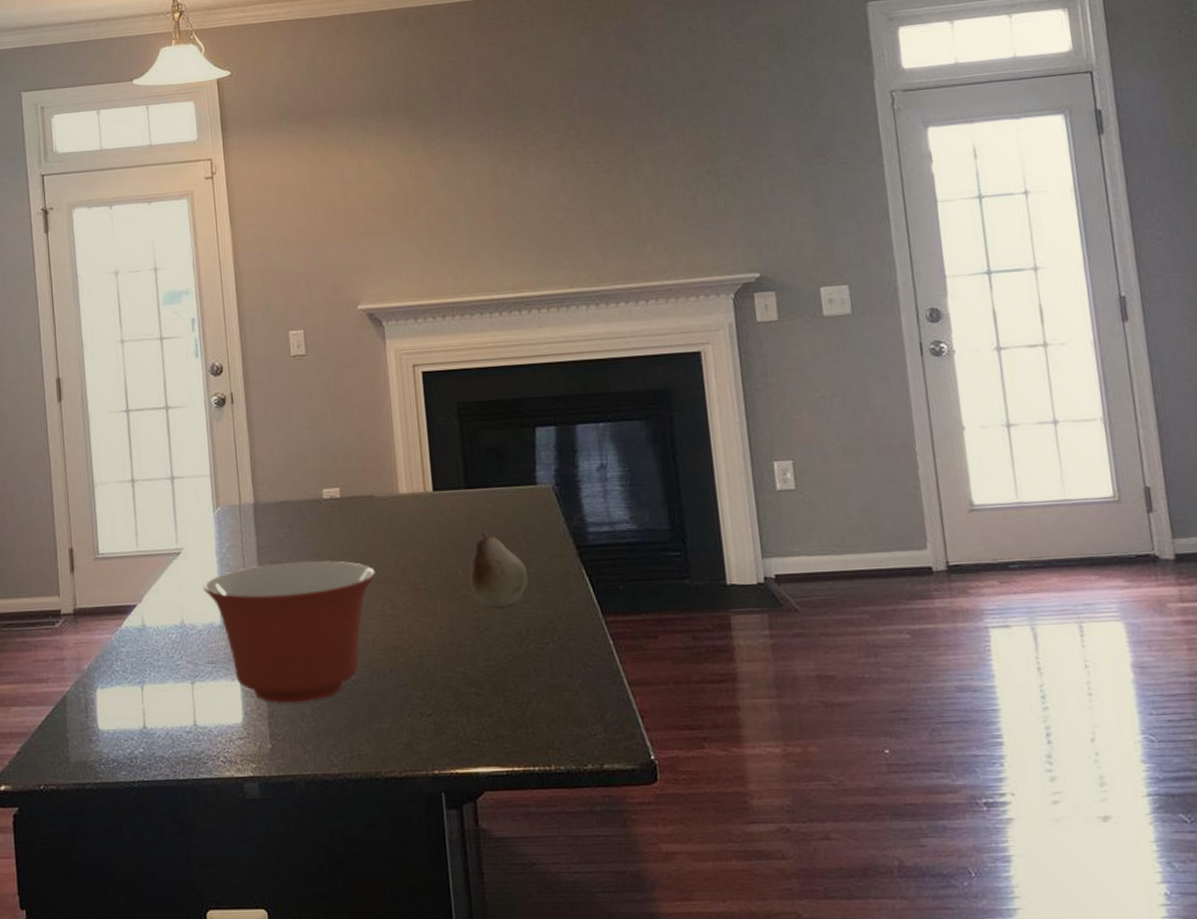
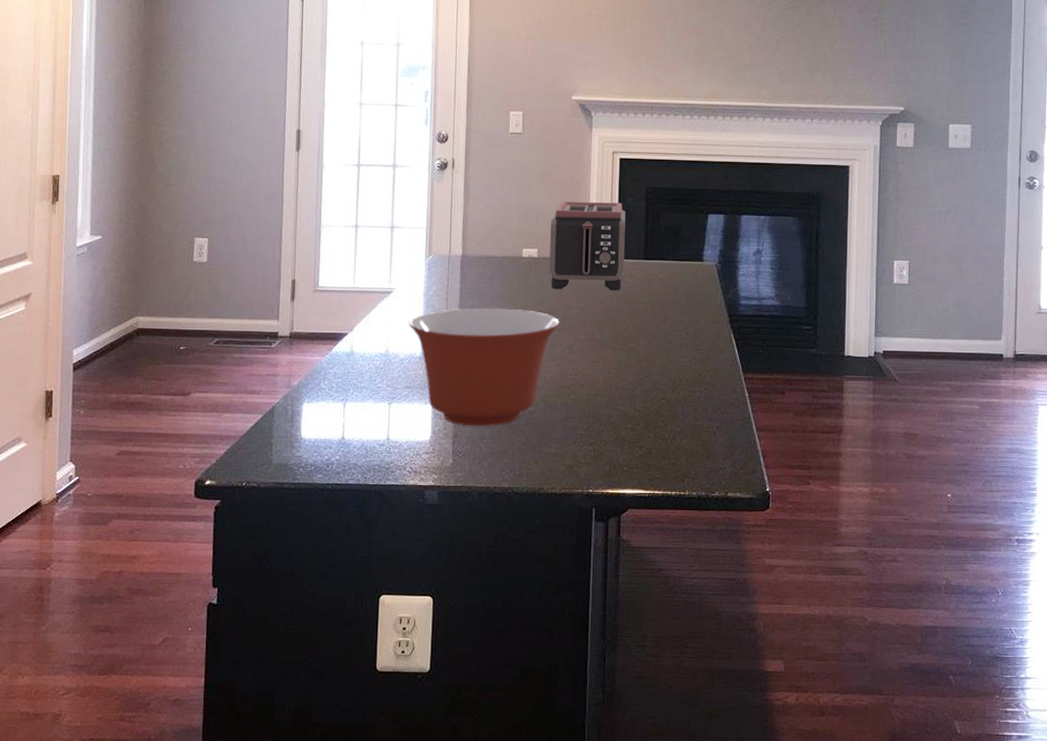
toaster: none [351,423,443,534] -> present [549,202,626,290]
fruit: present [469,531,528,607] -> none [638,296,686,359]

